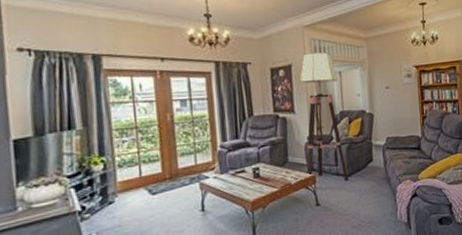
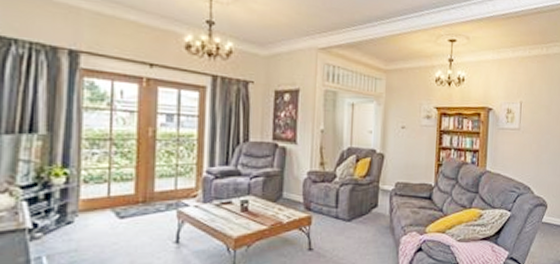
floor lamp: present [299,52,348,182] -> none [302,78,349,227]

